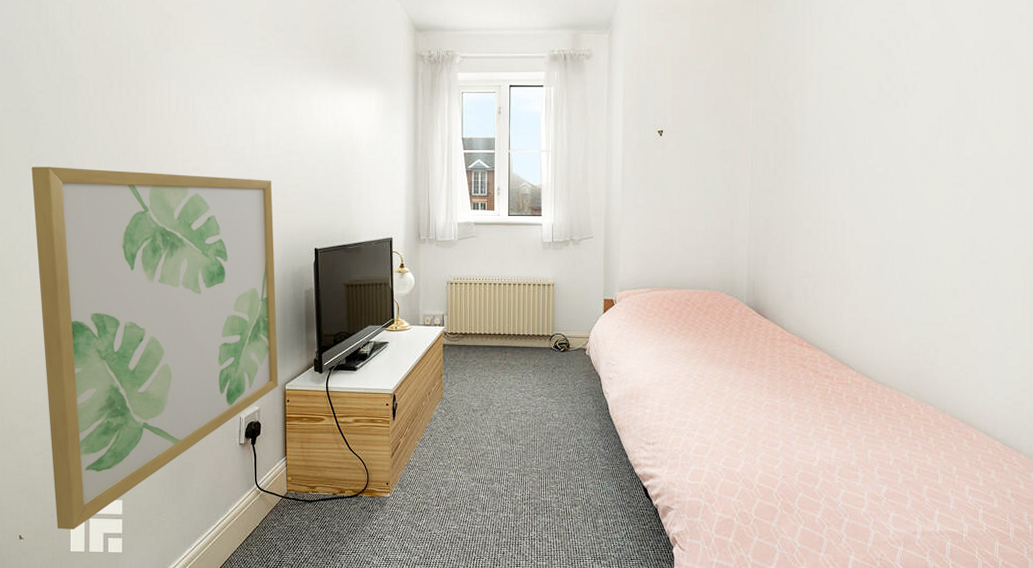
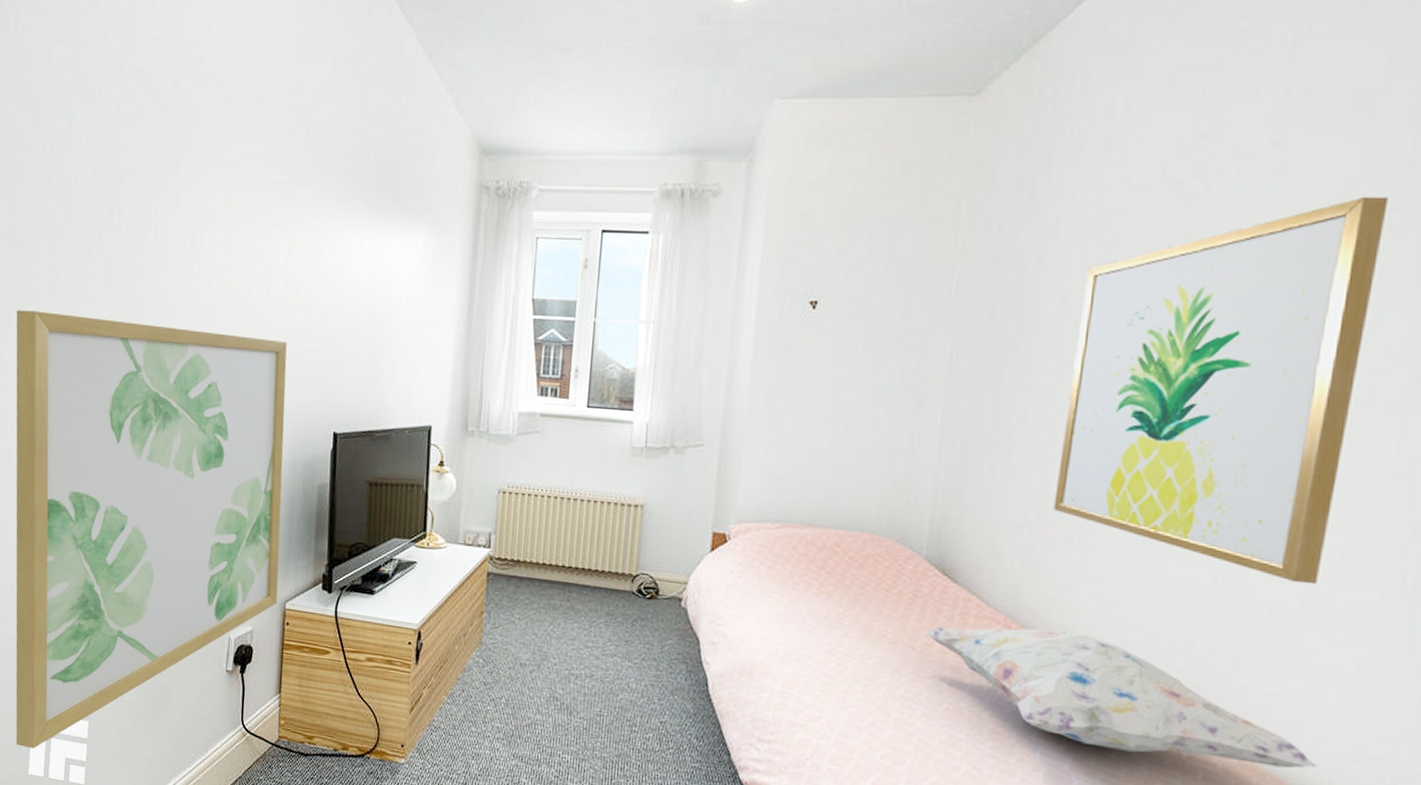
decorative pillow: none [749,344,988,419] -> present [925,627,1319,769]
wall art: none [823,49,999,298] -> present [1053,196,1389,585]

